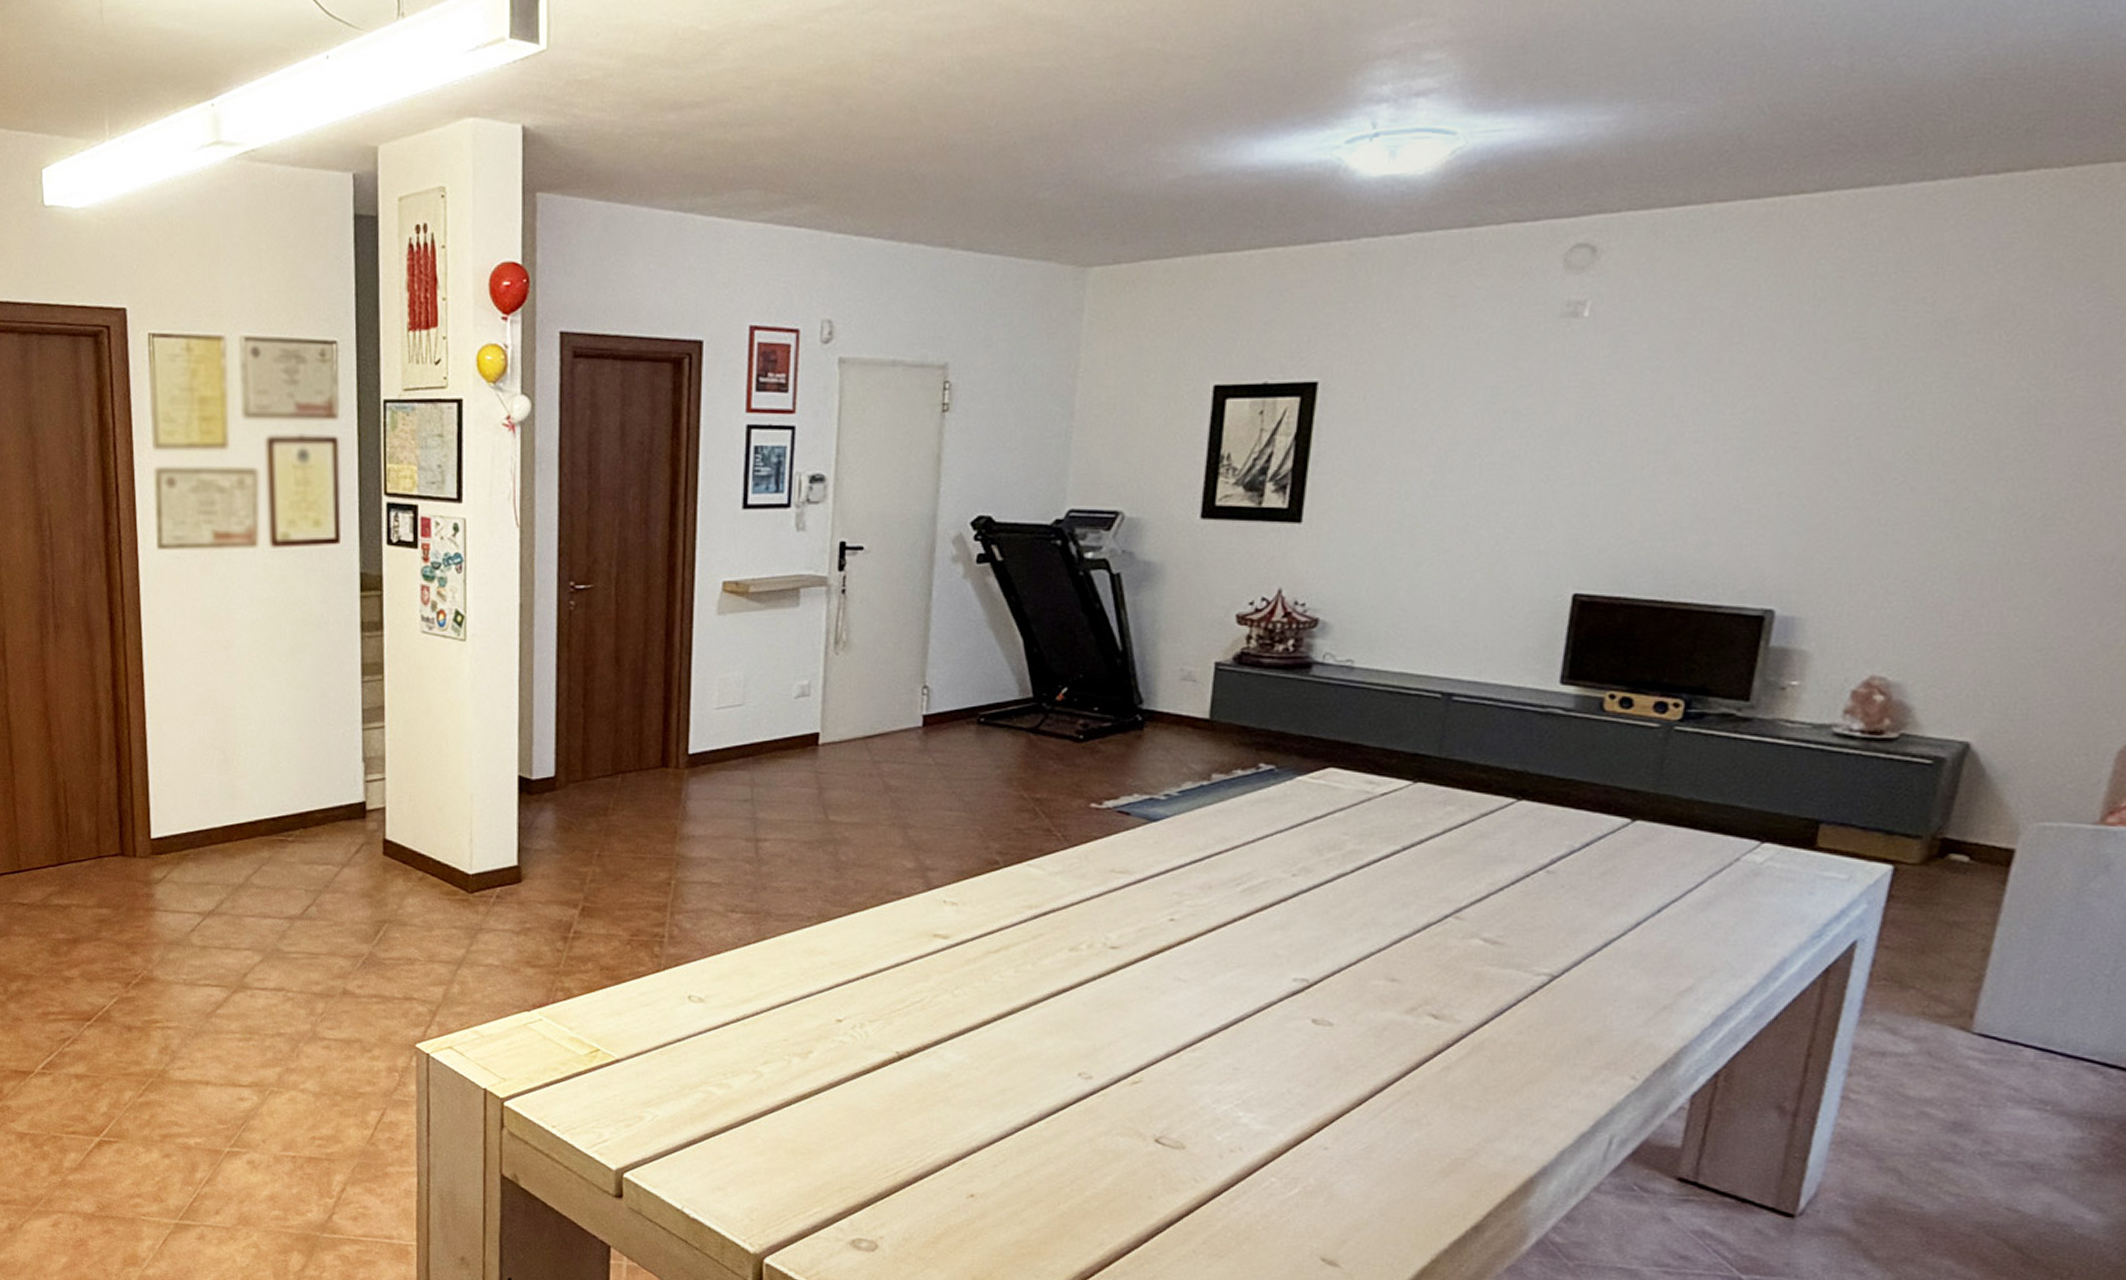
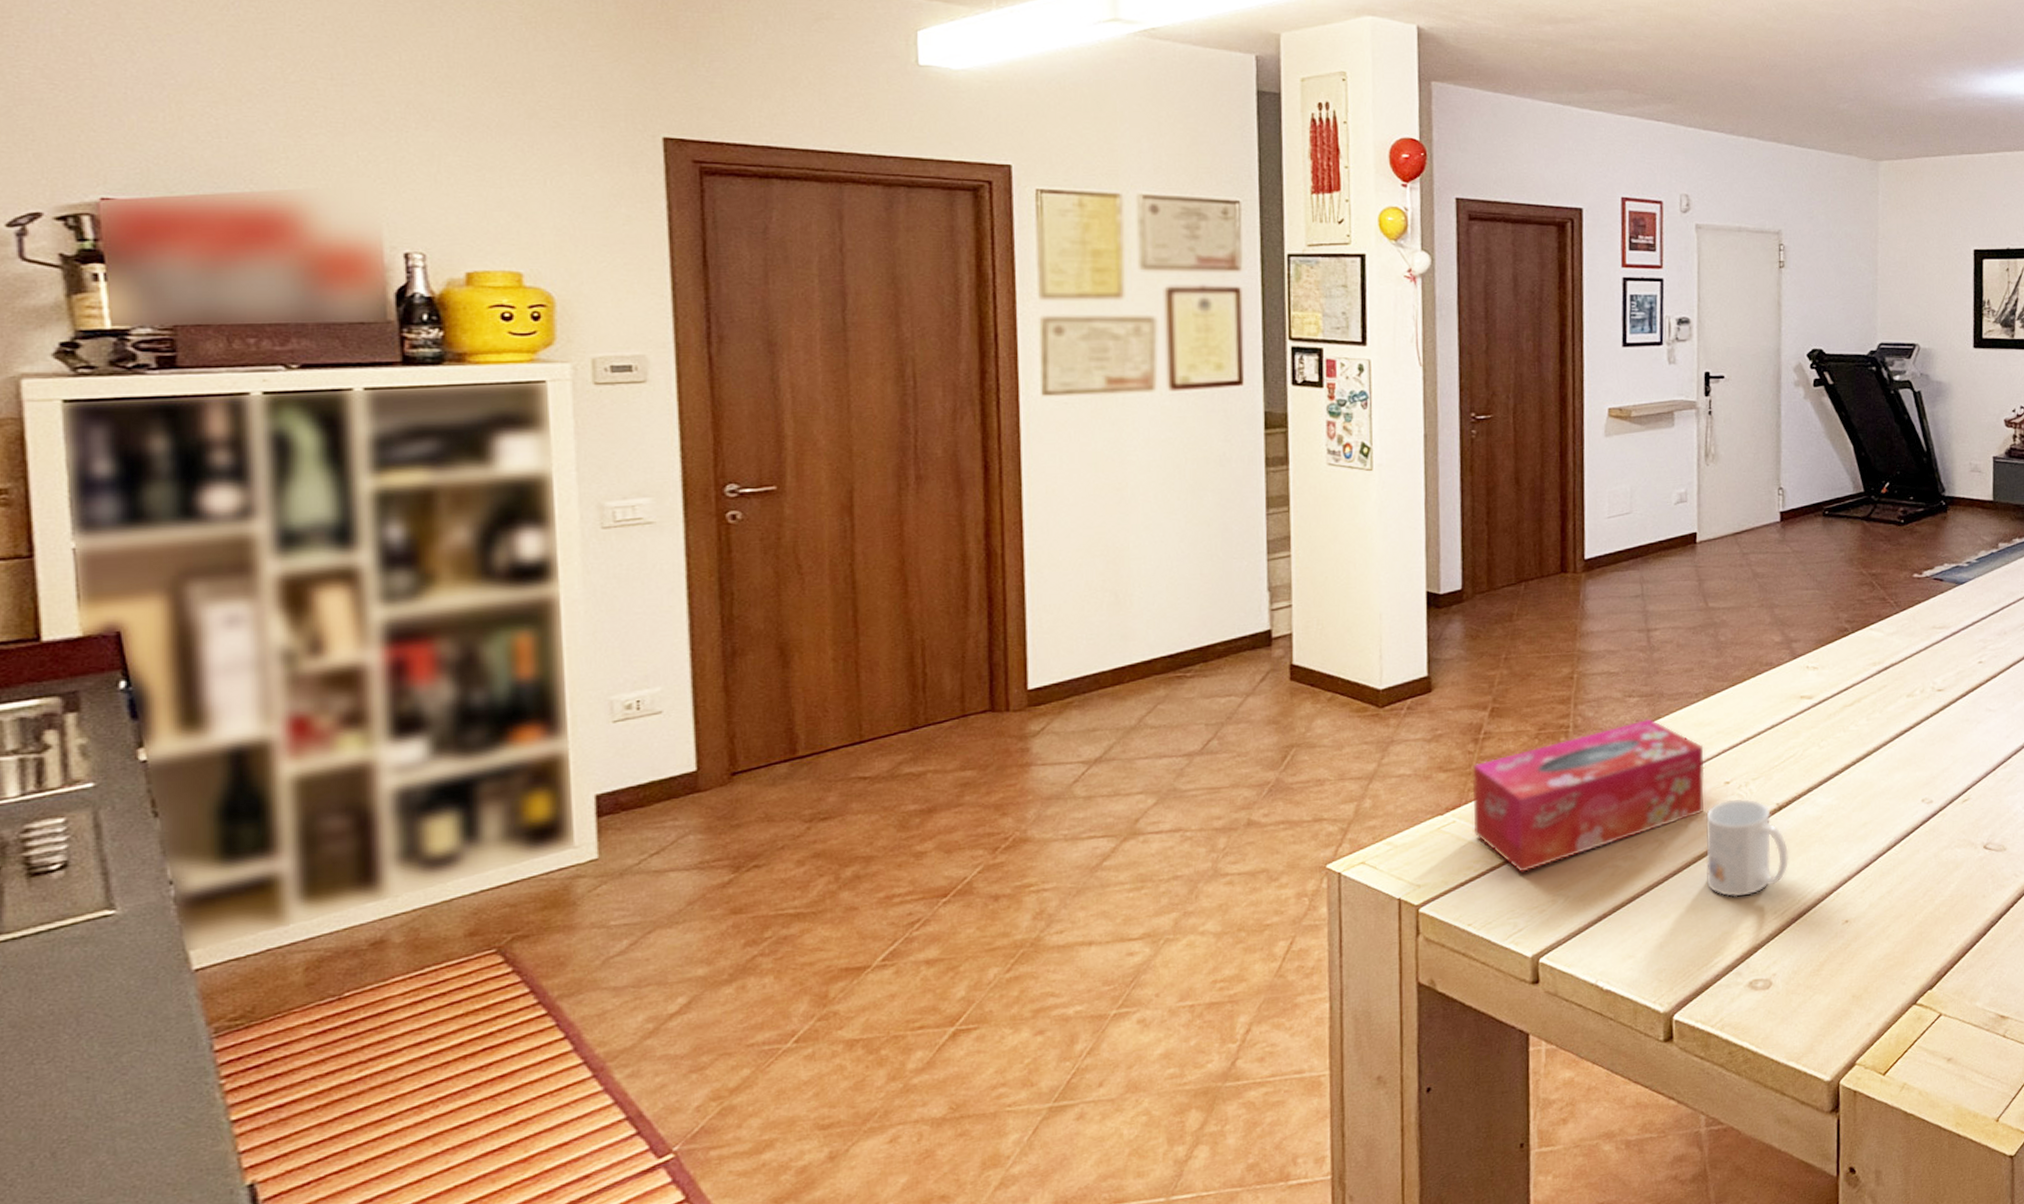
tissue box: none [560,938,814,1083] -> present [1472,718,1705,872]
mug: none [808,1039,907,1147] -> present [1706,798,1788,897]

